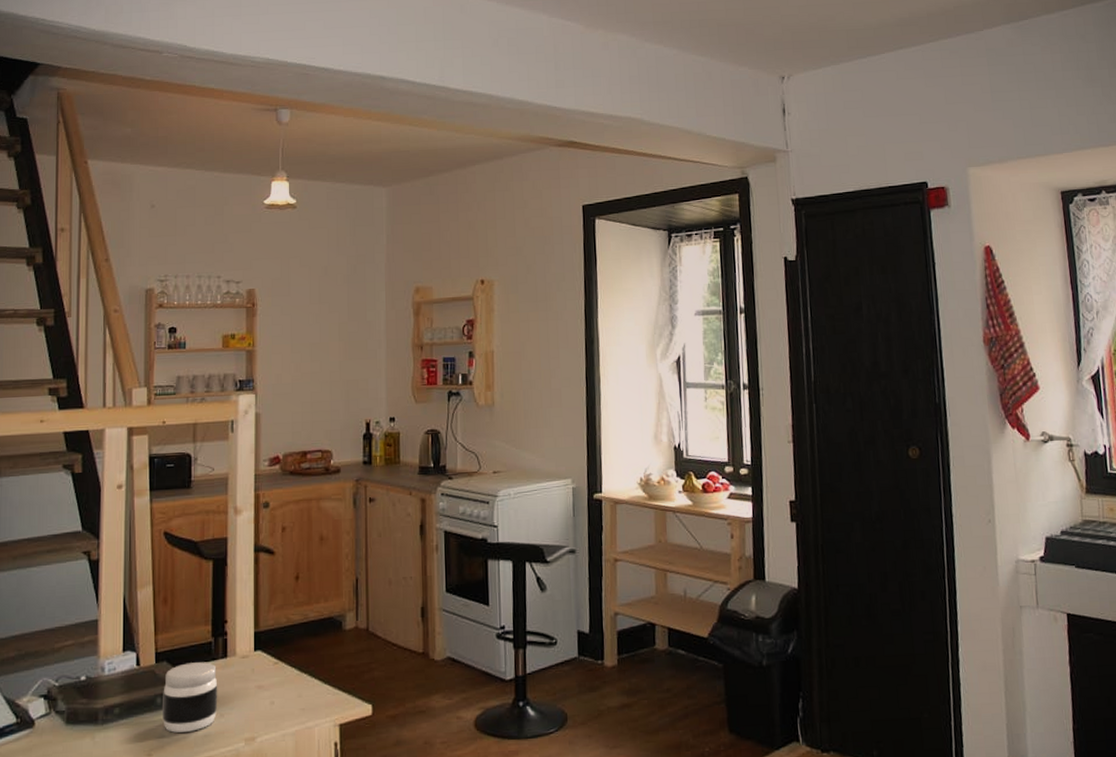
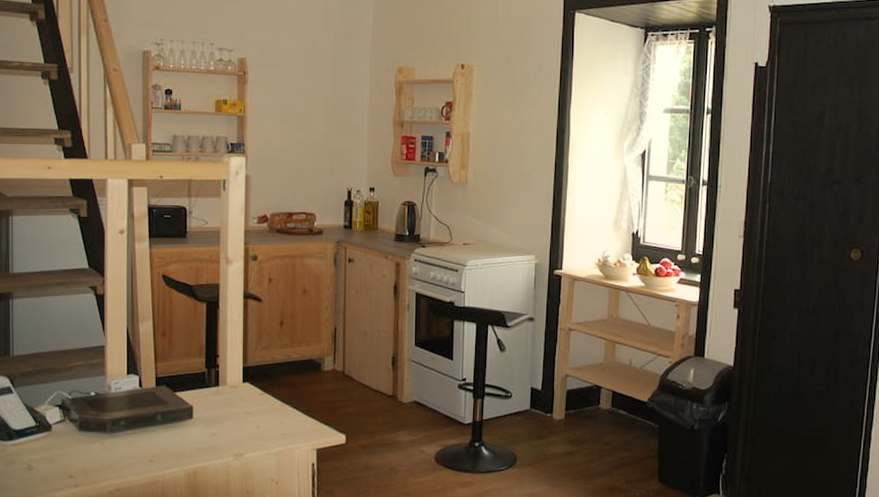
jar: present [163,662,218,733] -> none [162,388,211,445]

